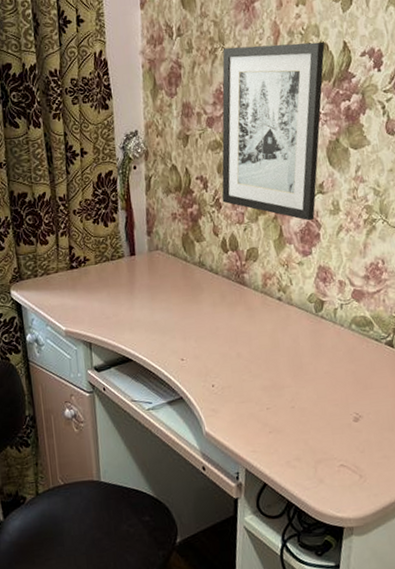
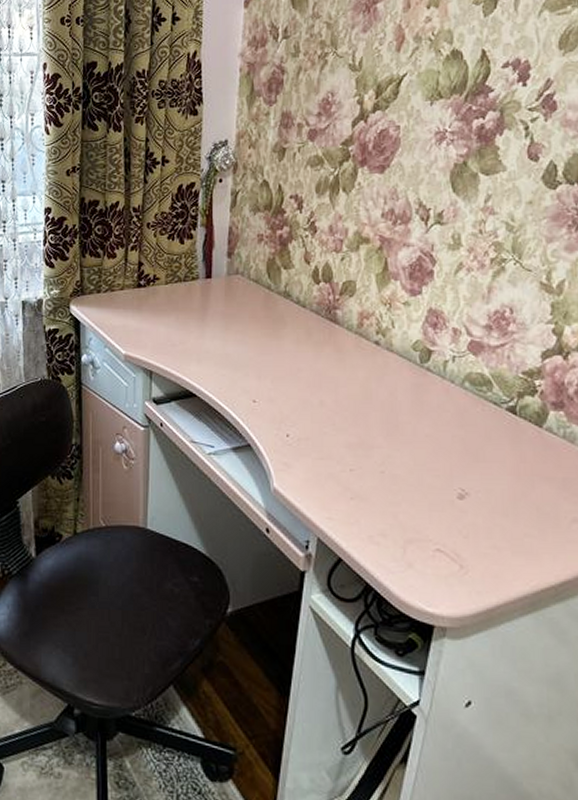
wall art: present [222,41,325,221] -> none [318,49,458,255]

